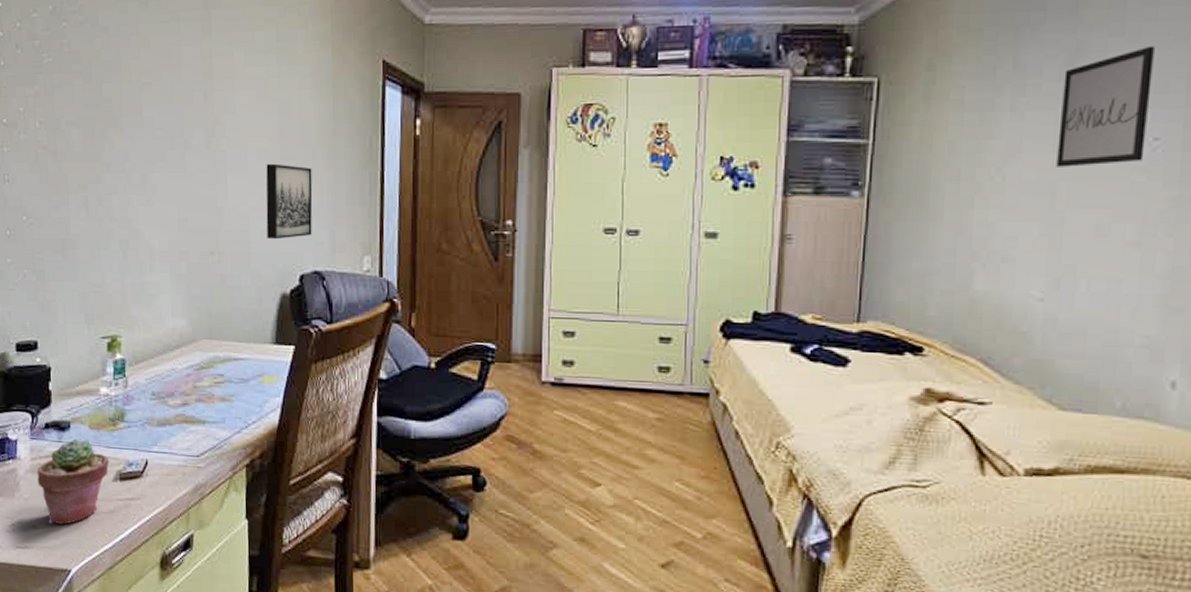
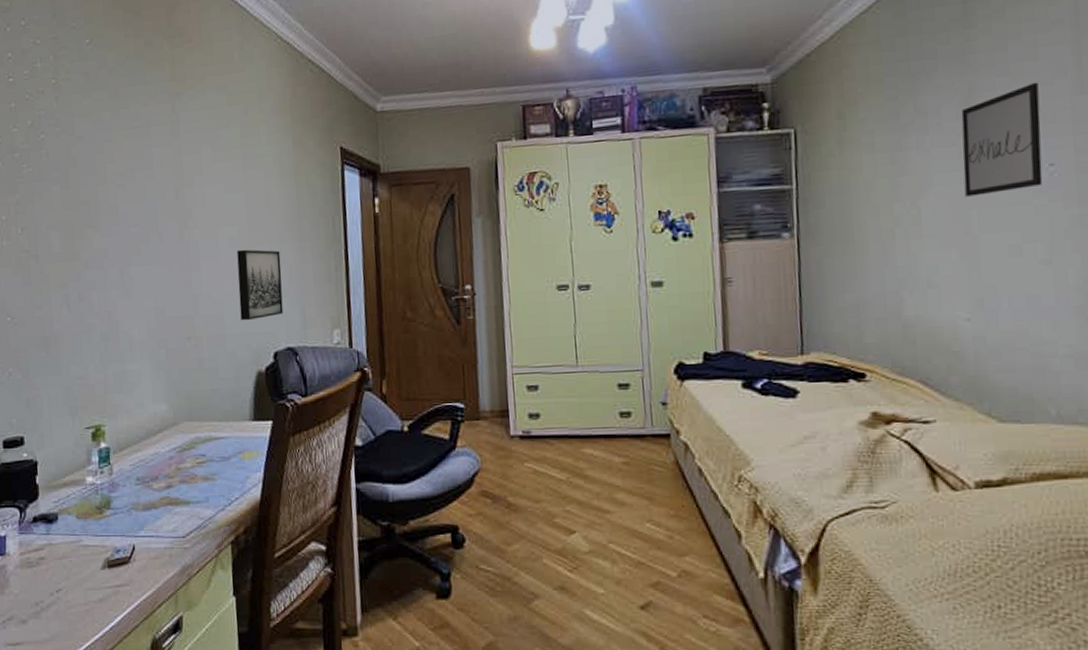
potted succulent: present [37,438,110,525] -> none [26,529,98,618]

